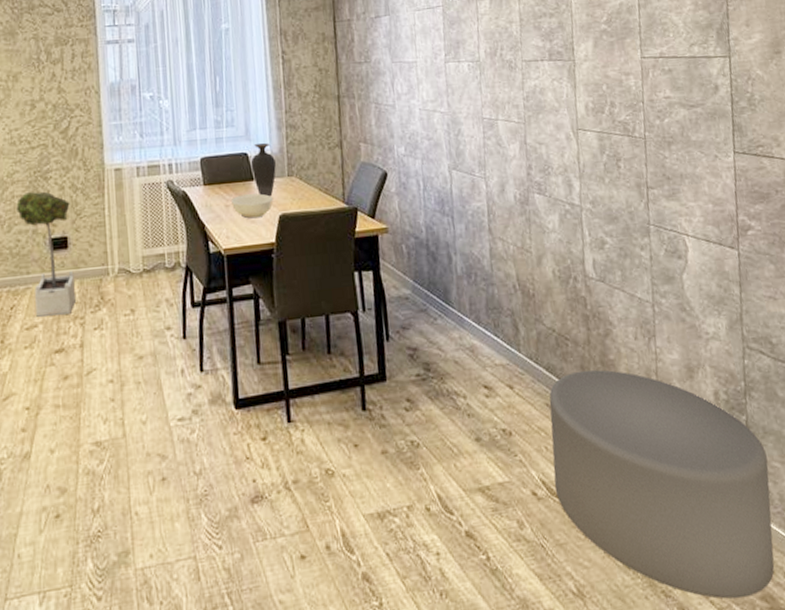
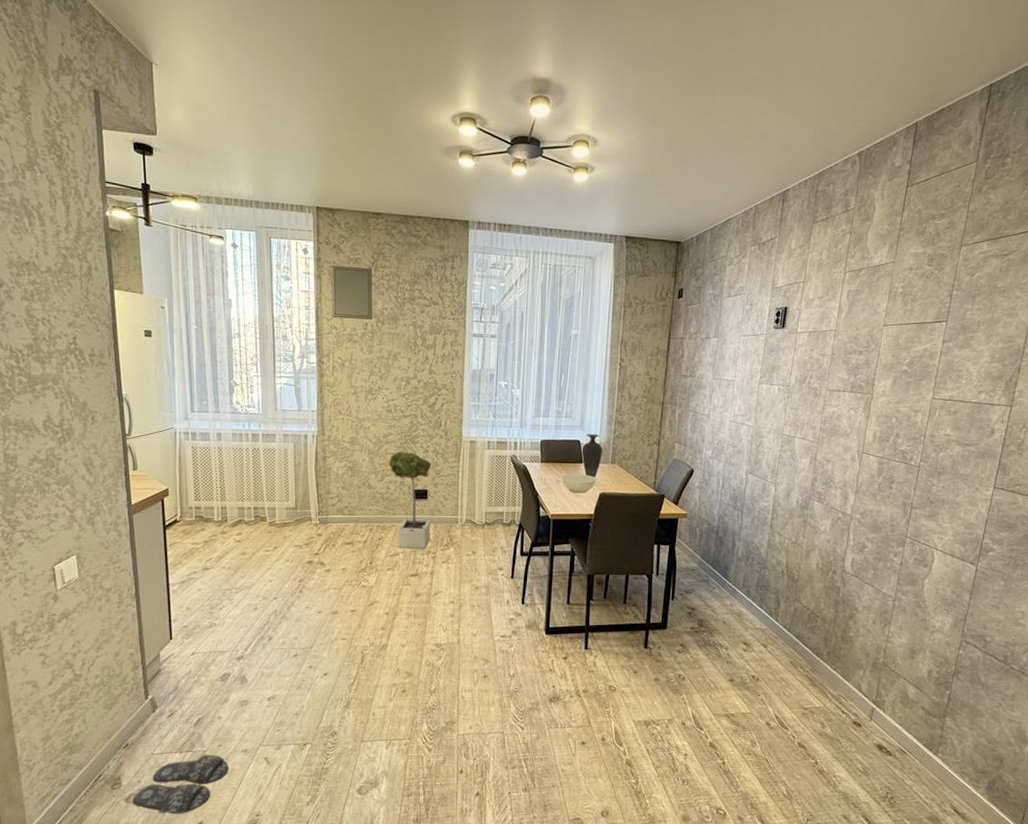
pouf: present [549,369,775,599] -> none [785,641,959,816]

